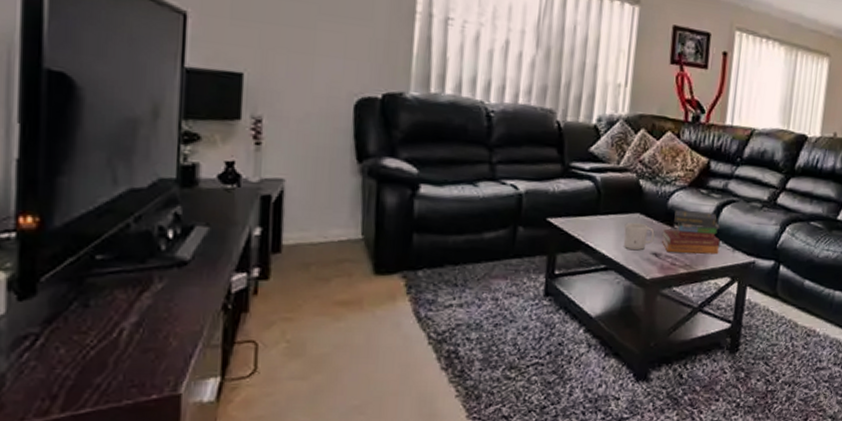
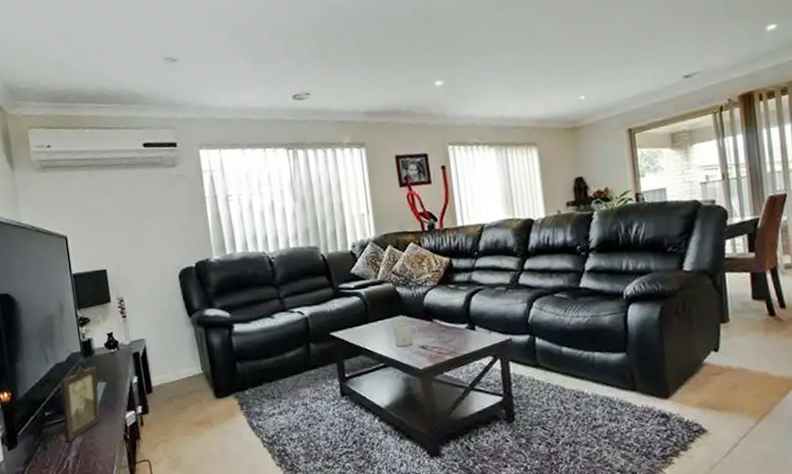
photo frame: none [96,198,198,302] -> present [49,365,101,442]
books: present [662,210,721,255] -> none [425,303,477,344]

